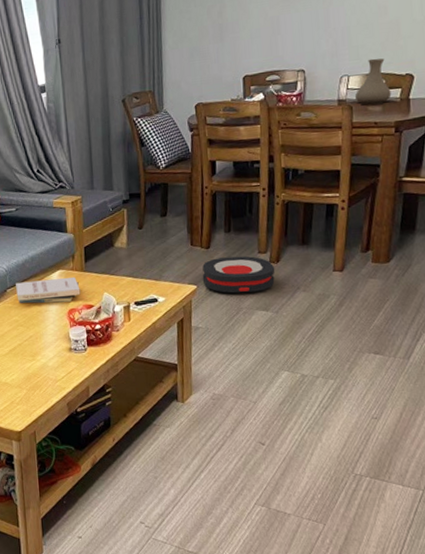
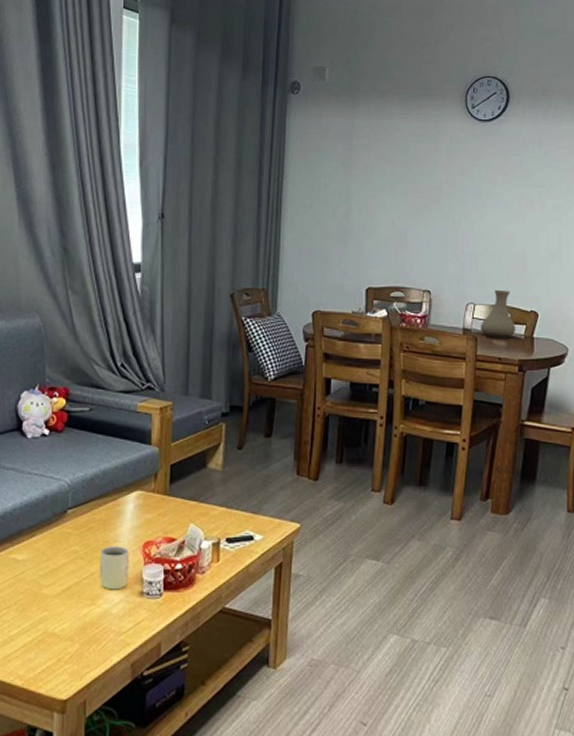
books: present [16,276,81,303] -> none [79,500,161,532]
mug: none [35,314,60,348] -> present [99,546,130,590]
robot vacuum: present [202,256,275,294] -> none [307,493,389,537]

